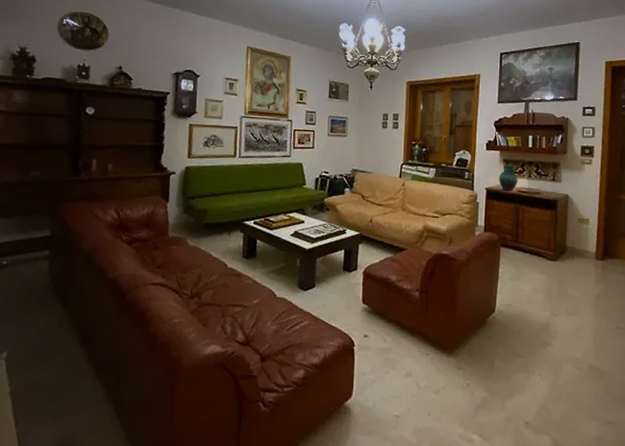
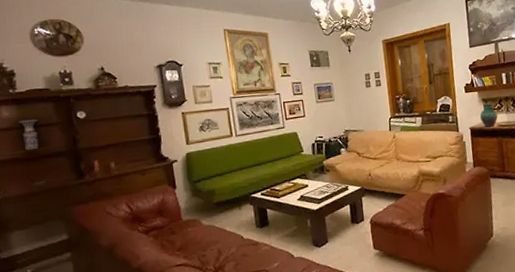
vase: none [27,106,48,139] -> present [18,119,40,151]

